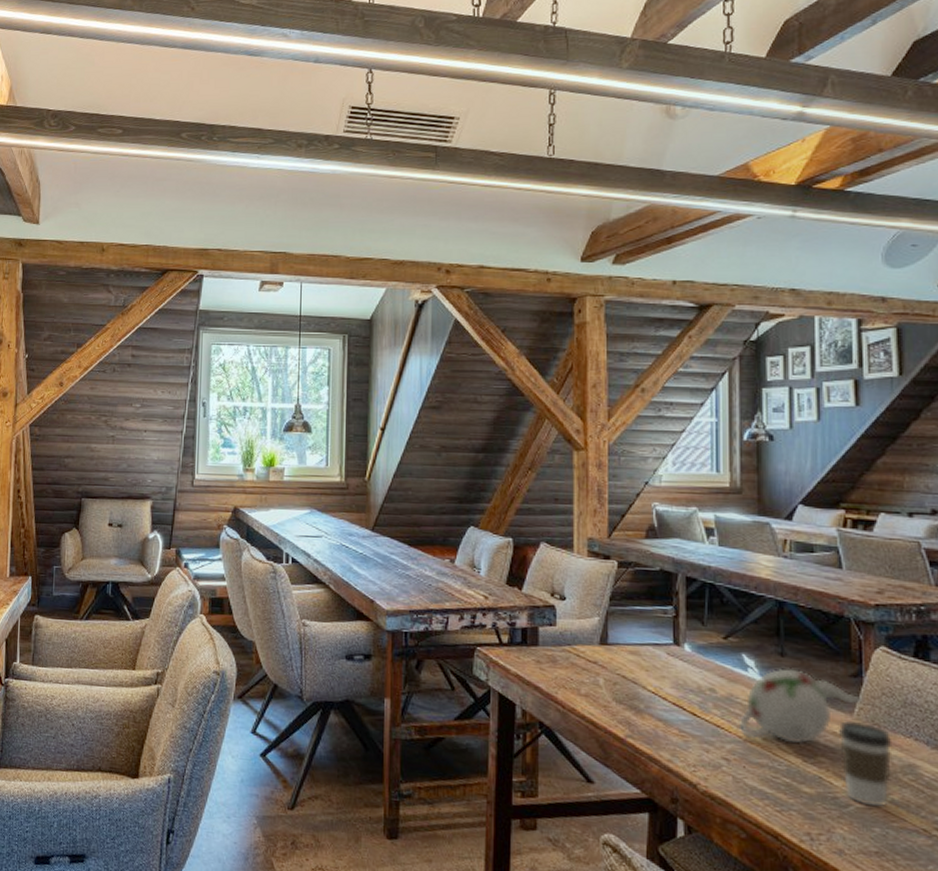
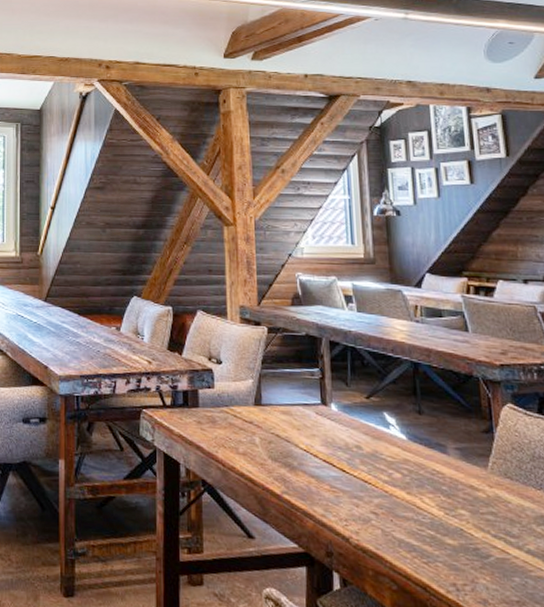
teapot: present [738,668,863,745] -> none [384,425,496,498]
coffee cup: present [837,720,893,808] -> none [474,473,526,558]

